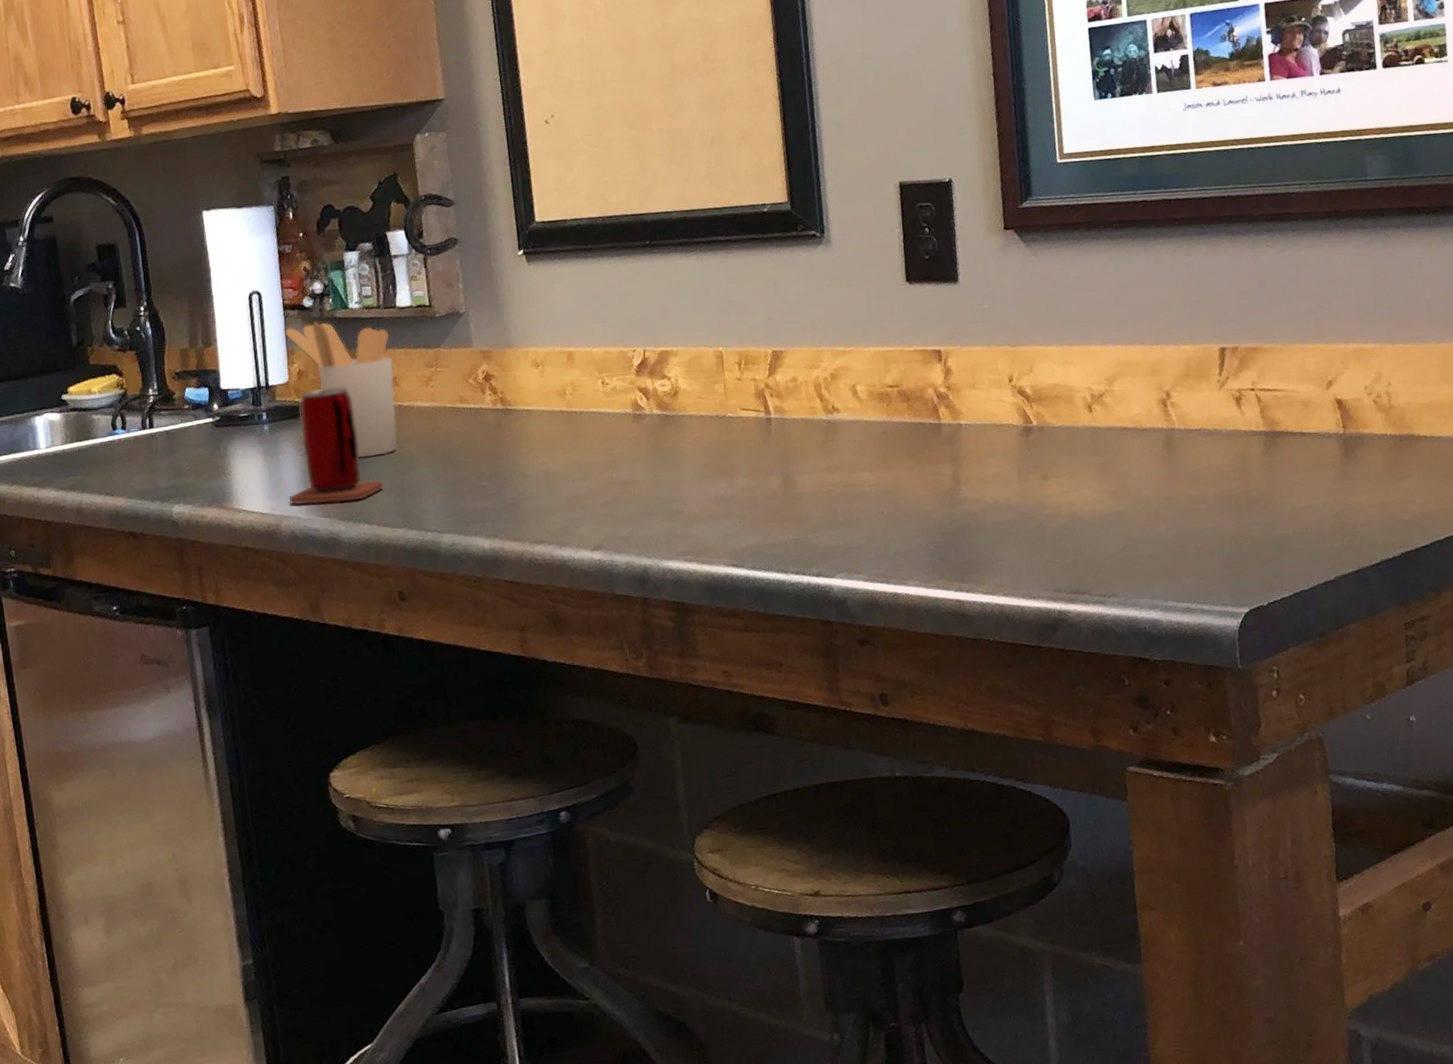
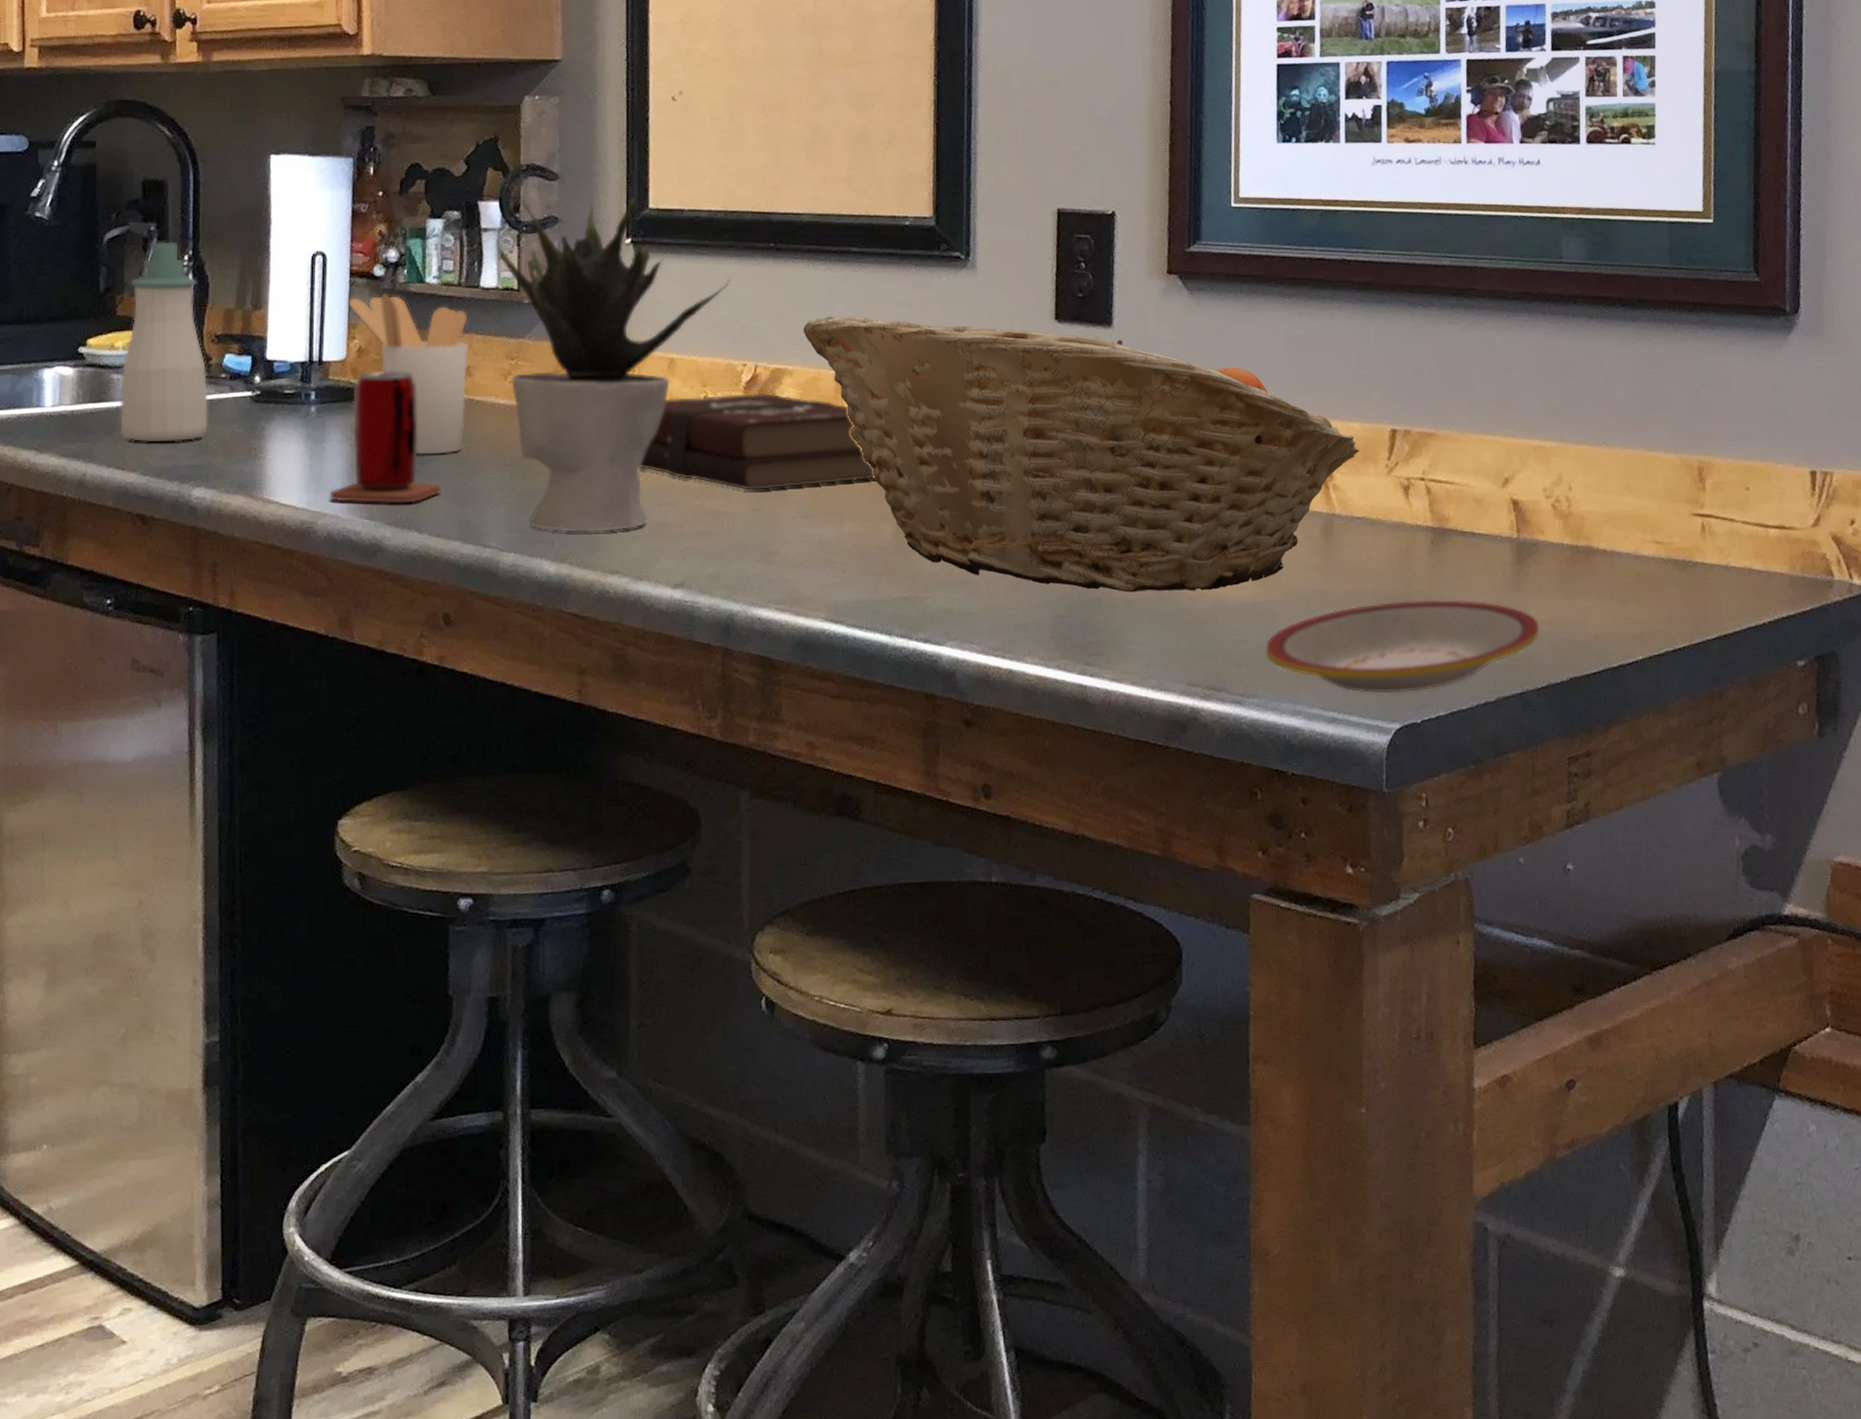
soap bottle: none [98,296,179,471] -> present [120,242,208,443]
potted plant: none [403,213,614,512] -> present [494,197,730,532]
hardback book: none [552,373,759,460] -> present [640,392,875,490]
fruit basket: none [682,292,1193,516] -> present [803,316,1360,593]
plate: none [1121,493,1371,584] -> present [1265,600,1540,694]

